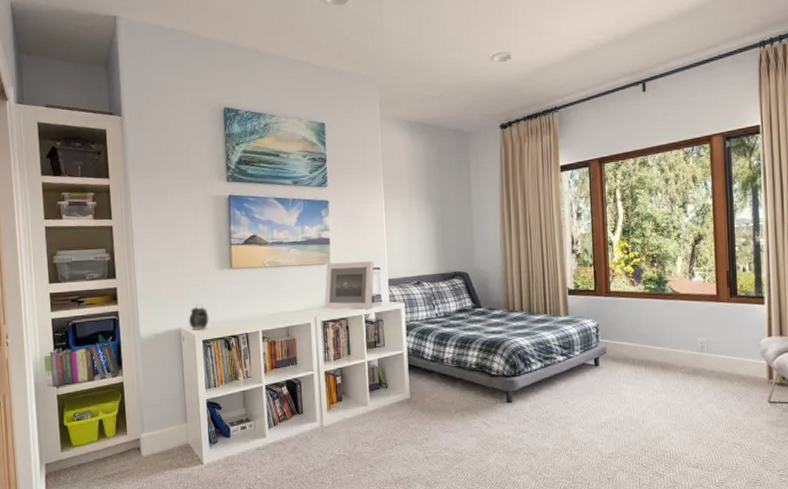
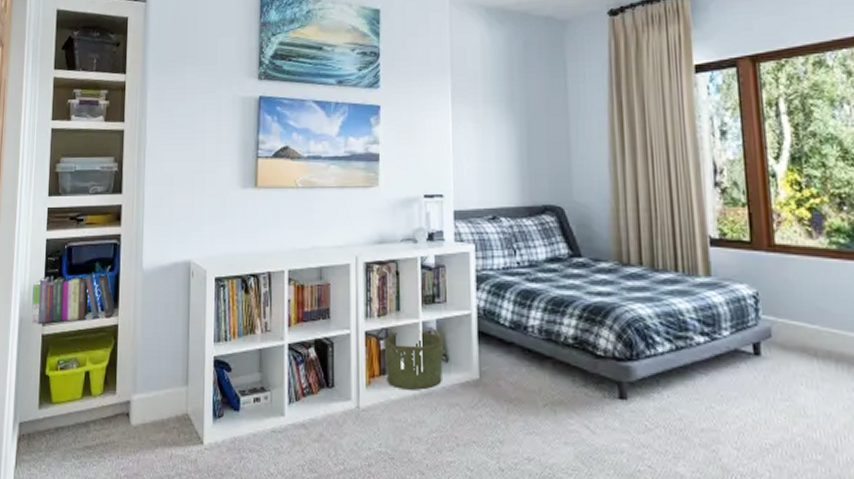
alarm clock: present [188,304,209,330] -> none [200,230,225,265]
picture frame: present [324,261,375,310] -> none [369,185,436,250]
basket: none [339,368,384,410] -> present [383,331,444,390]

